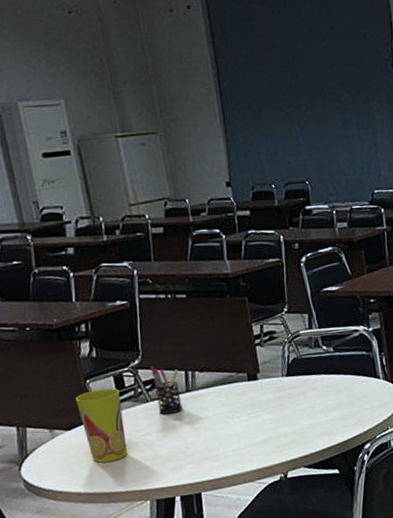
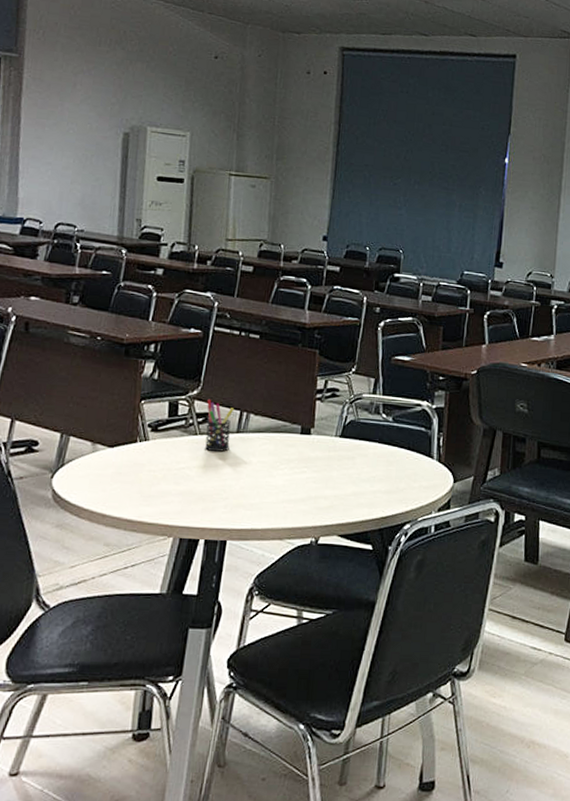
cup: present [76,388,127,463] -> none [125,412,171,489]

